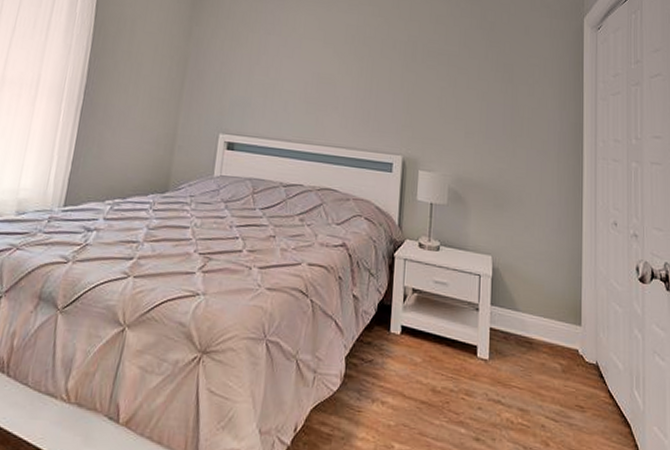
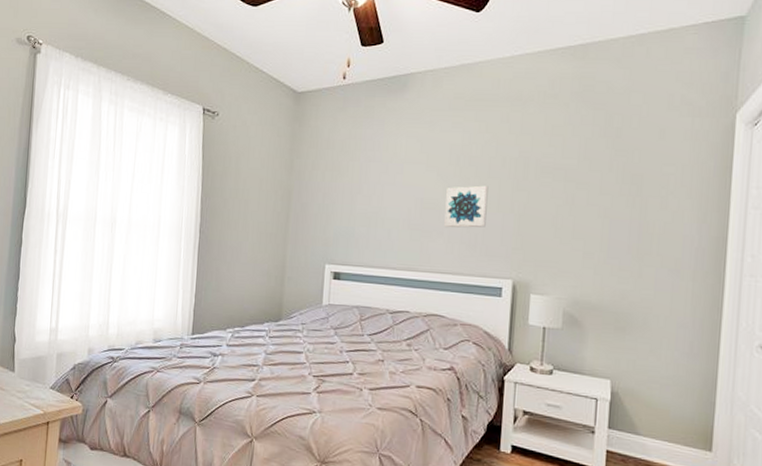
wall art: none [339,64,381,104] -> present [444,185,489,228]

